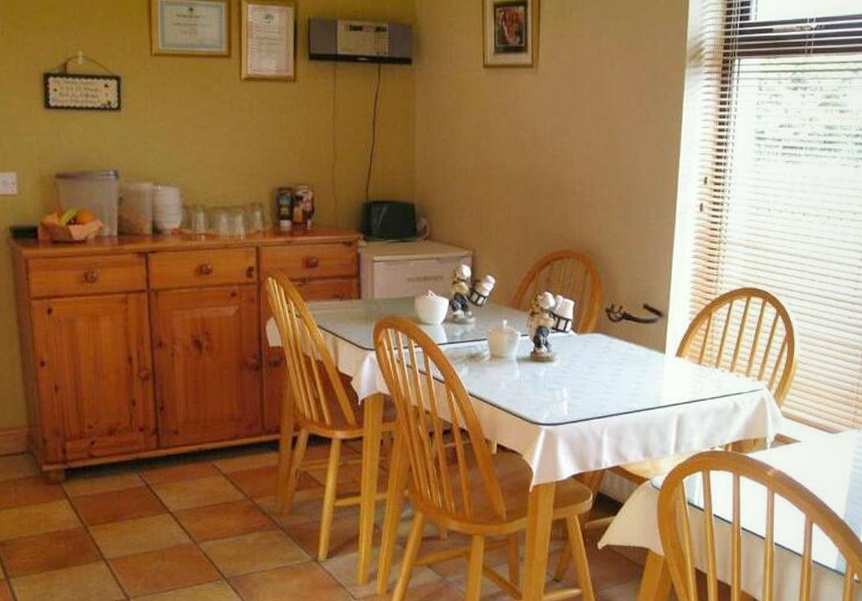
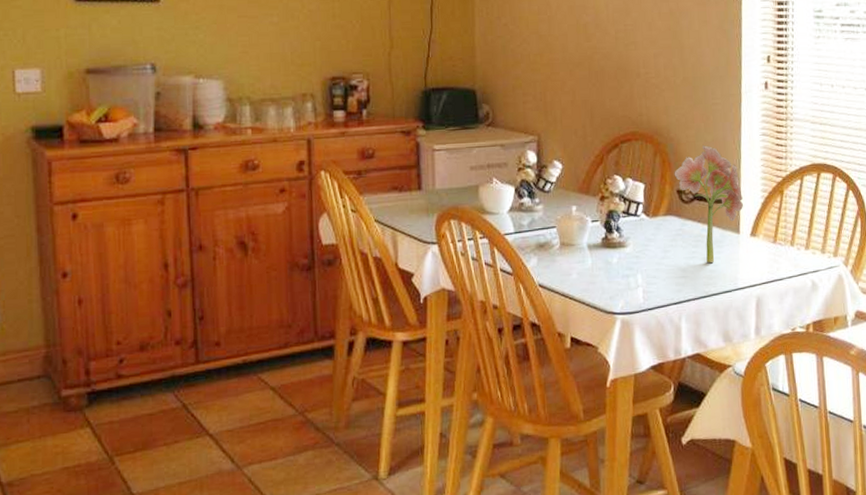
artificial flower: none [604,266,671,380] -> present [674,145,744,263]

